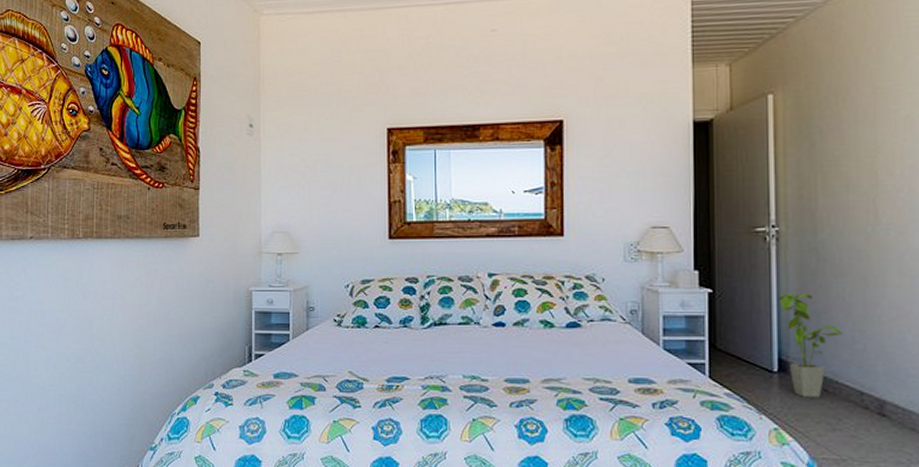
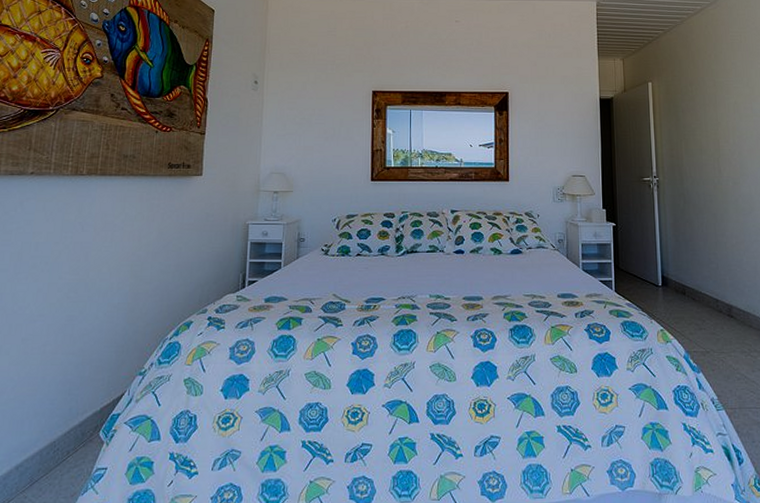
house plant: present [778,293,843,398] -> none [660,226,703,305]

